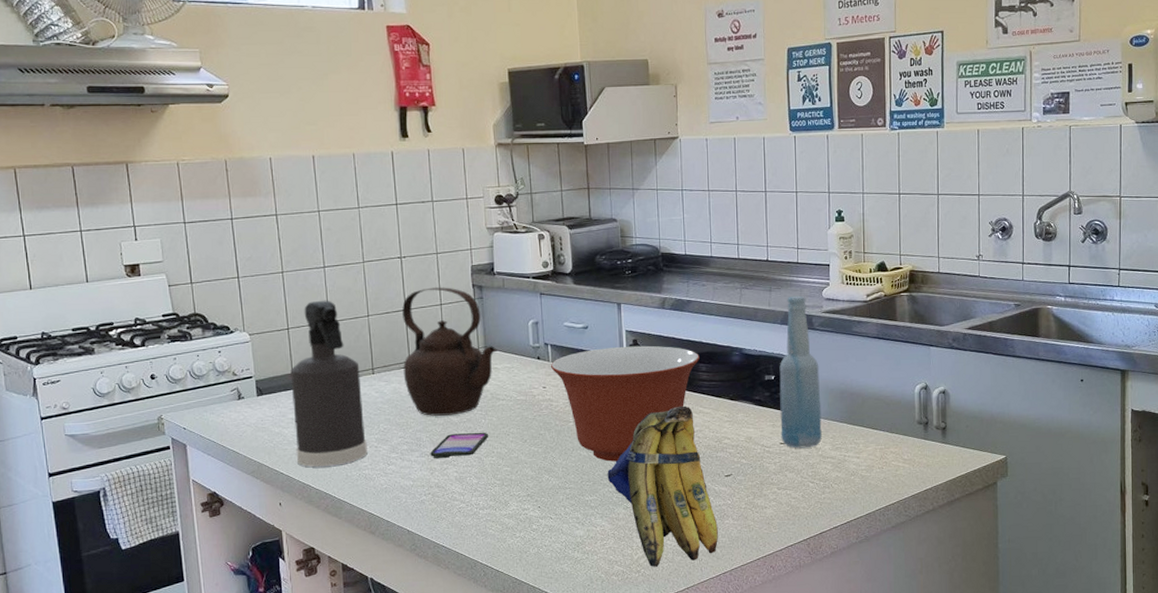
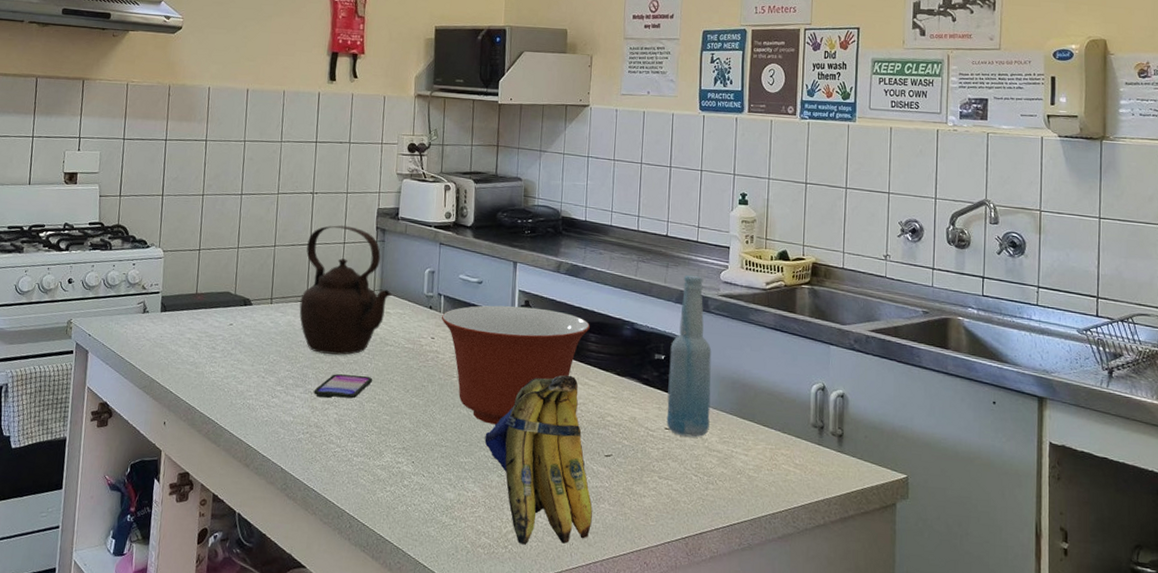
spray bottle: present [290,300,368,467] -> none [186,225,260,391]

